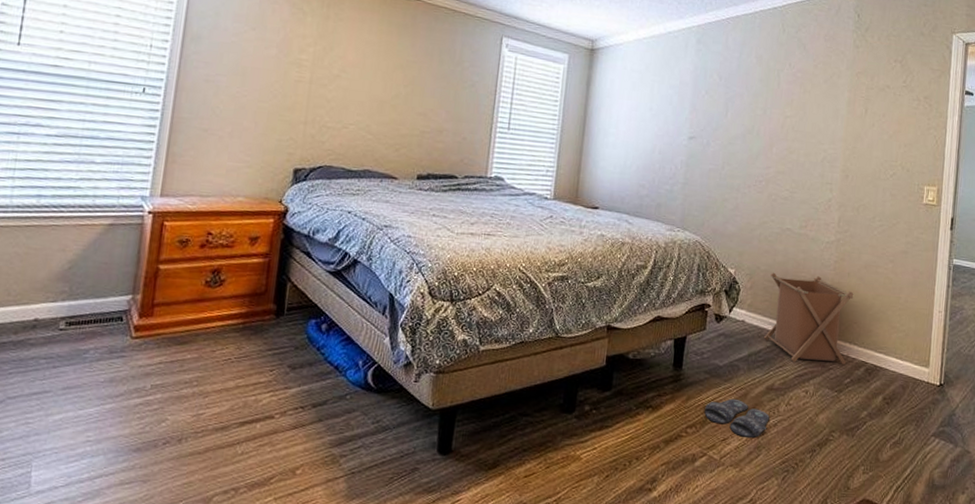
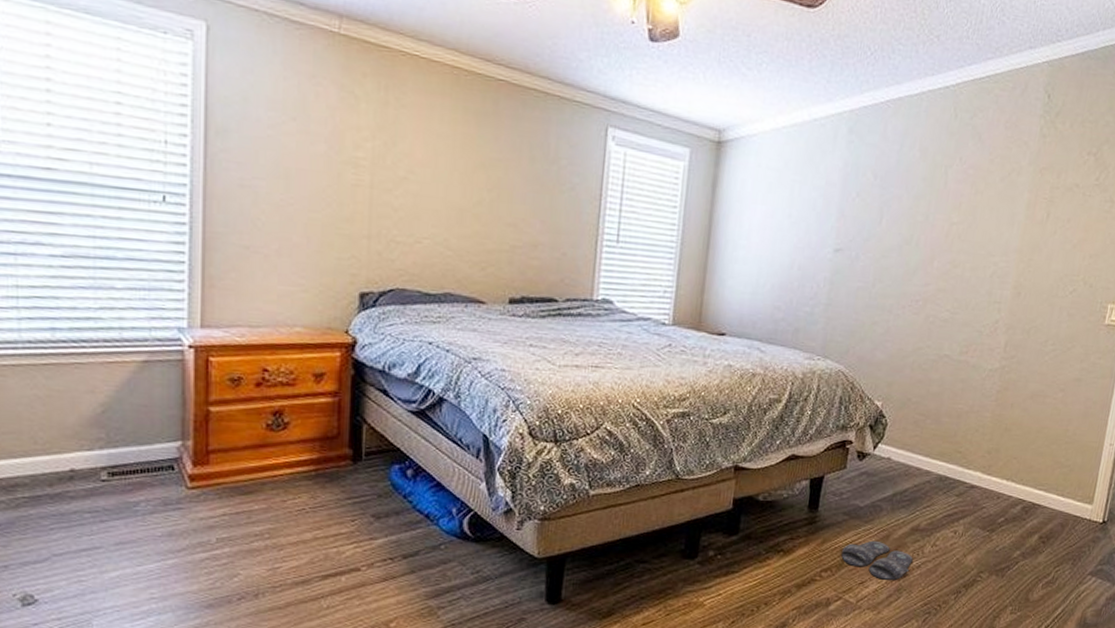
laundry basket: present [763,272,854,366] -> none [911,404,1016,504]

